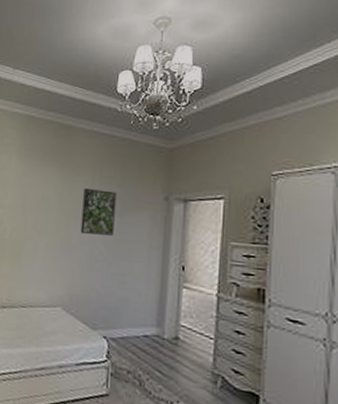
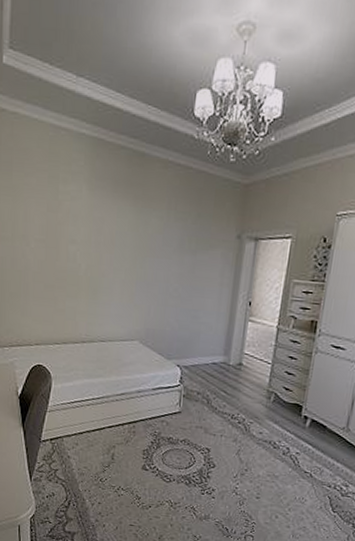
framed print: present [80,187,117,236] -> none [155,223,192,273]

